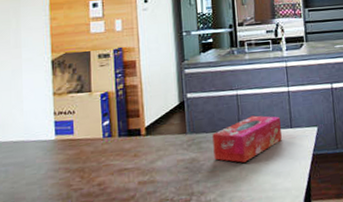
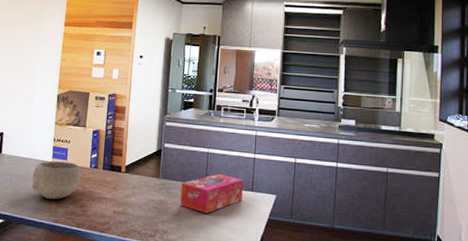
bowl: none [33,135,94,184] -> present [31,161,81,199]

